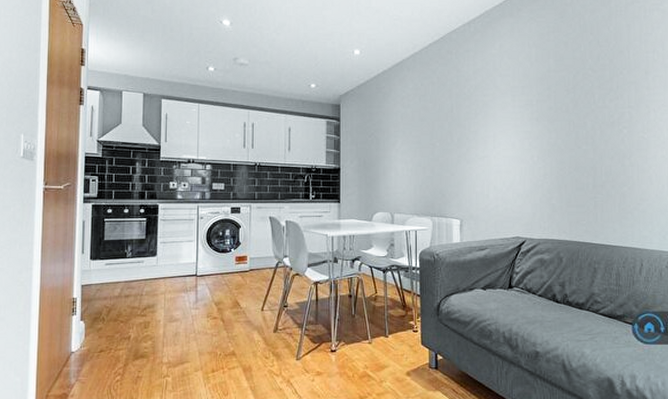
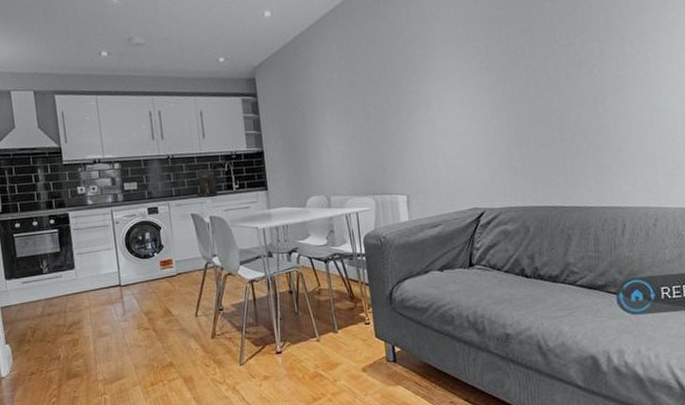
coffee maker: none [277,179,296,203] -> present [197,170,217,198]

